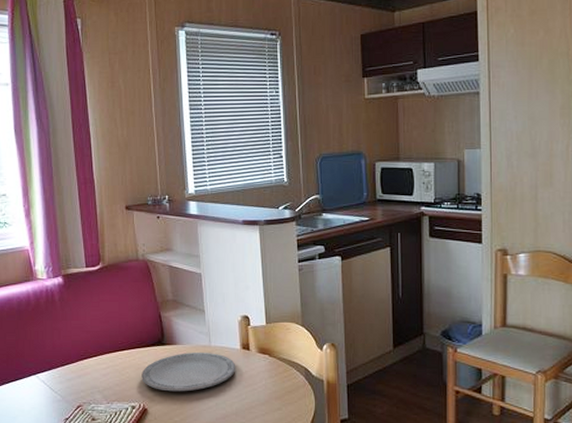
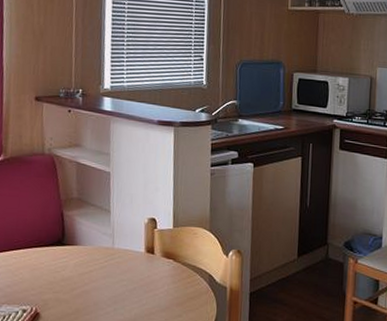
plate: present [142,353,236,392] -> none [36,254,139,296]

